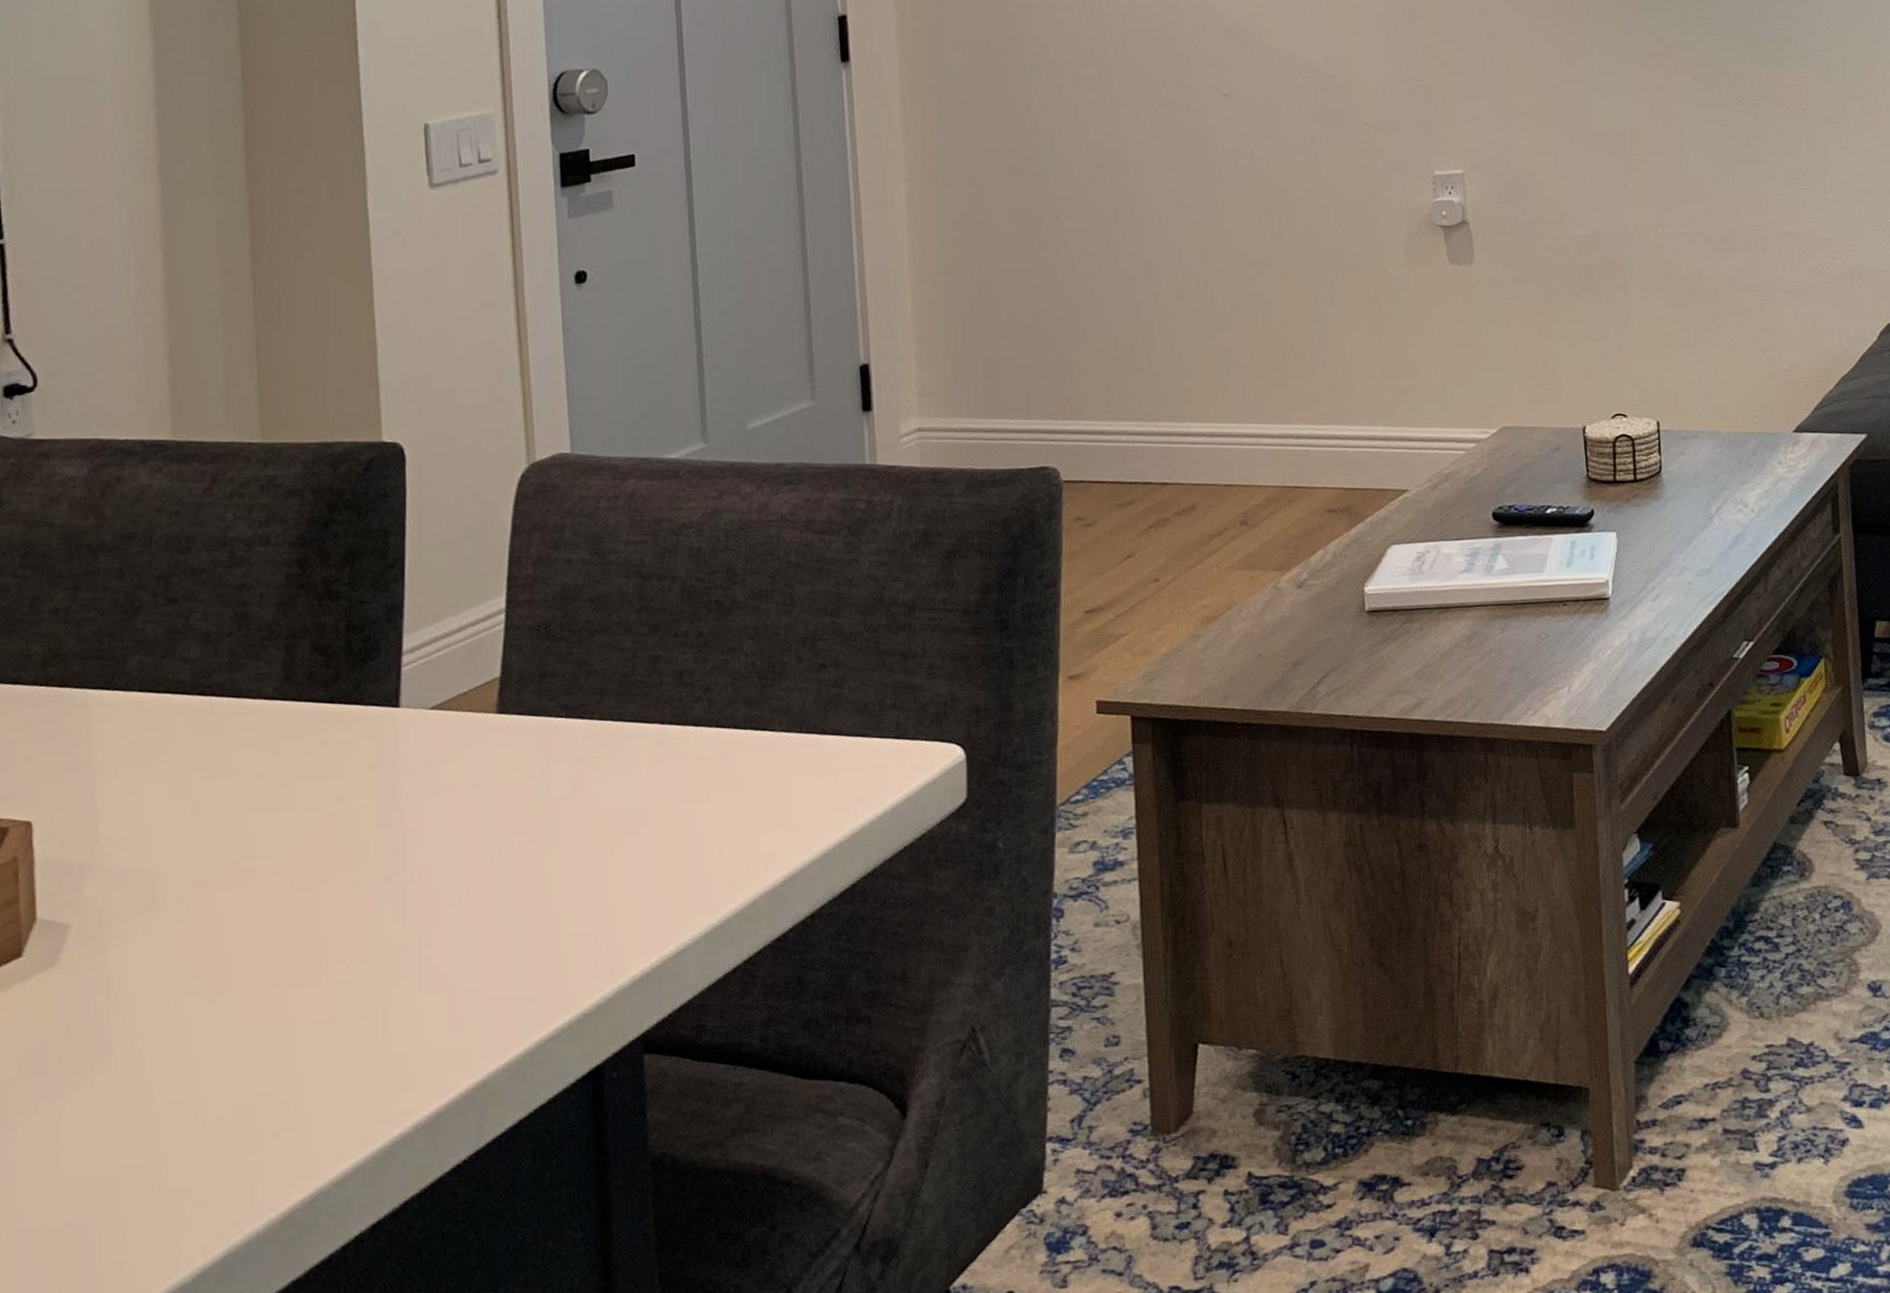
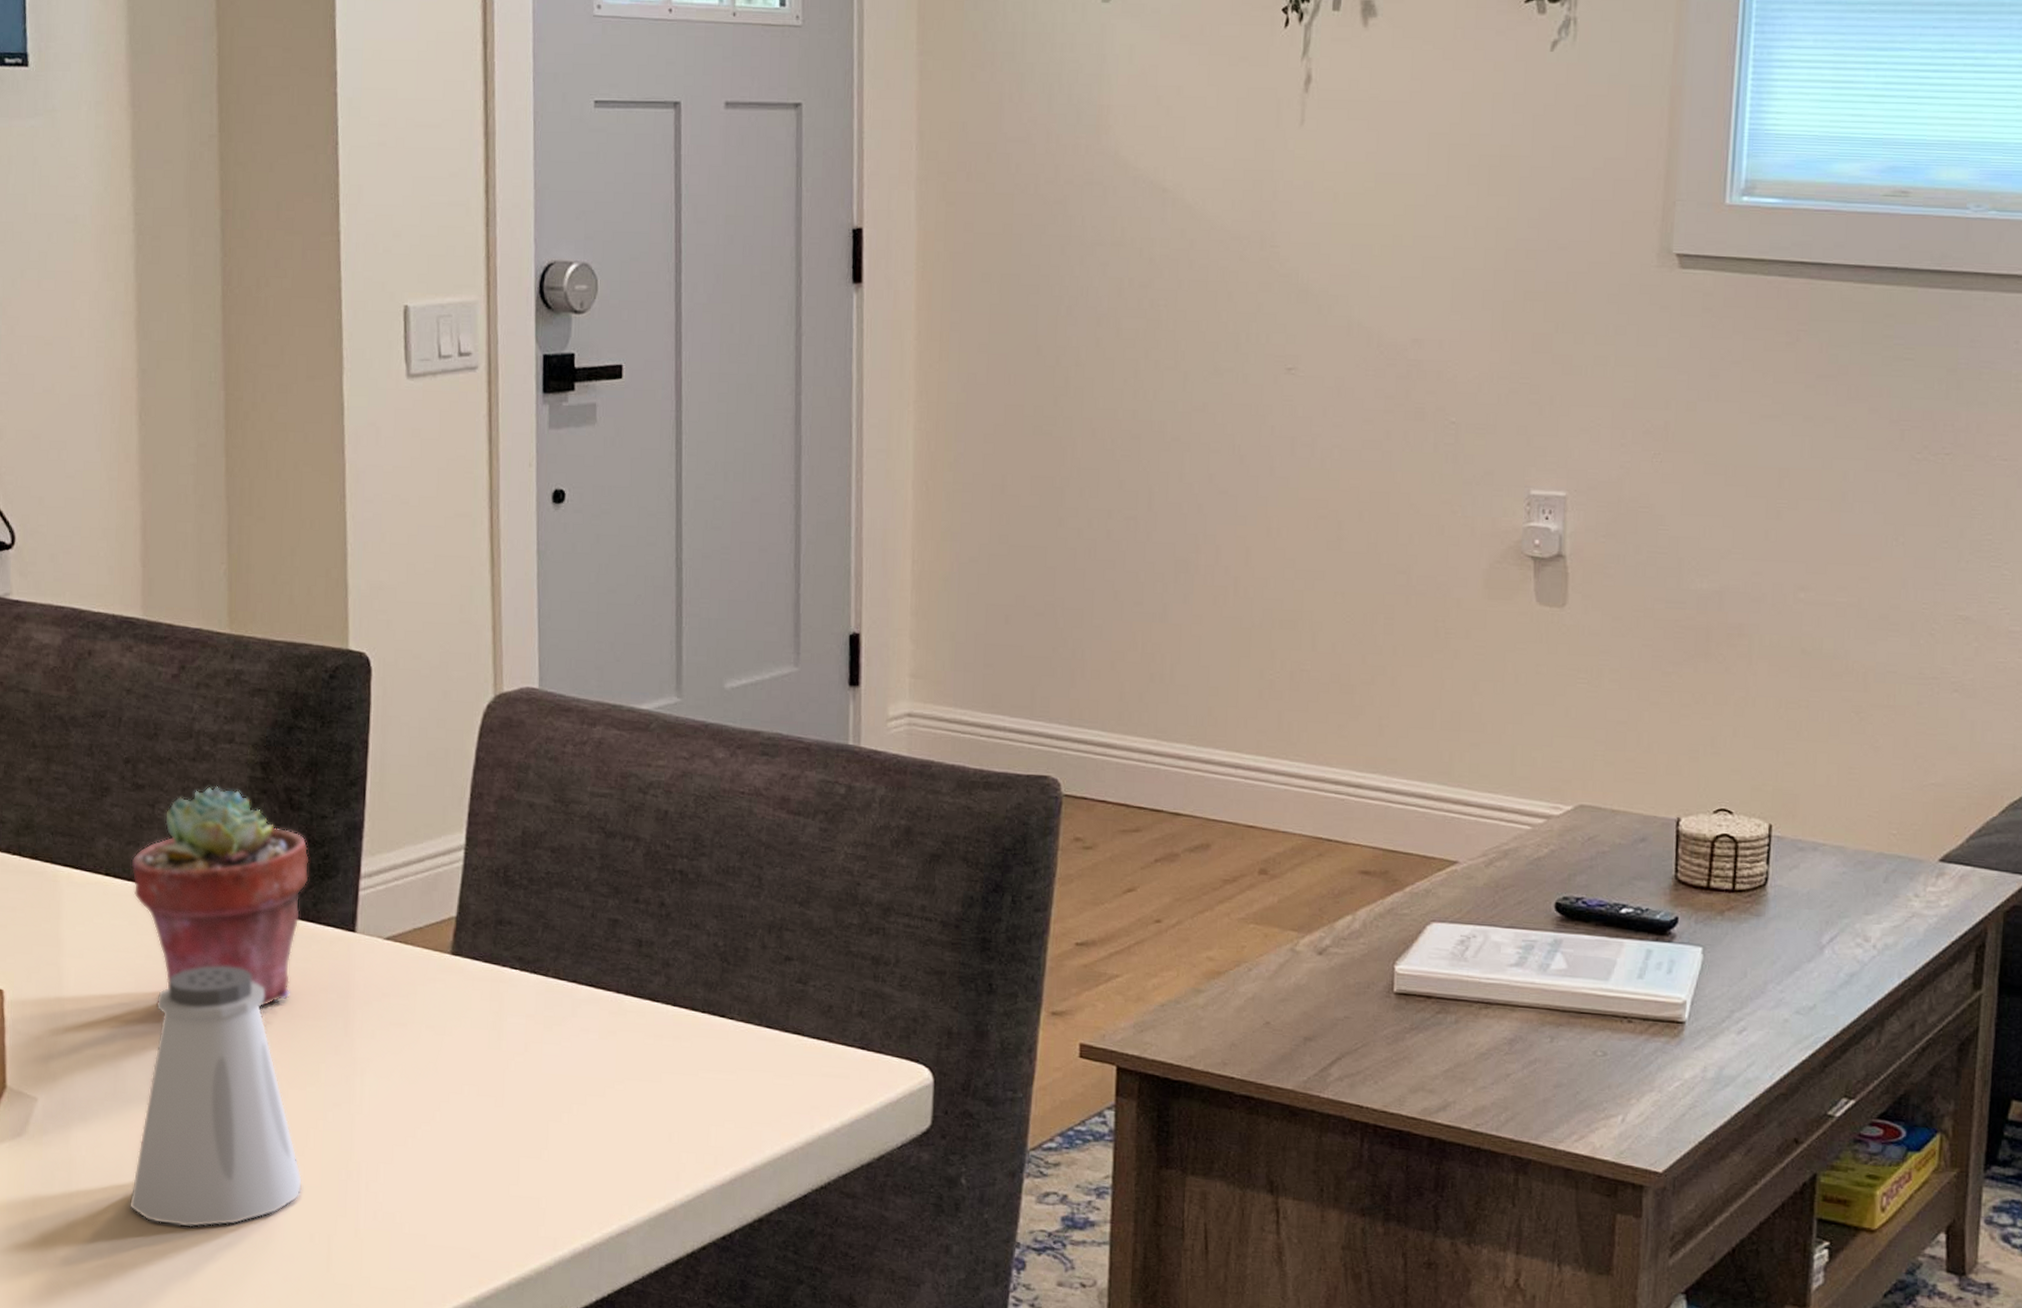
potted succulent: none [166,588,350,795] -> present [131,785,310,1008]
saltshaker: none [172,760,355,1029] -> present [129,965,303,1228]

